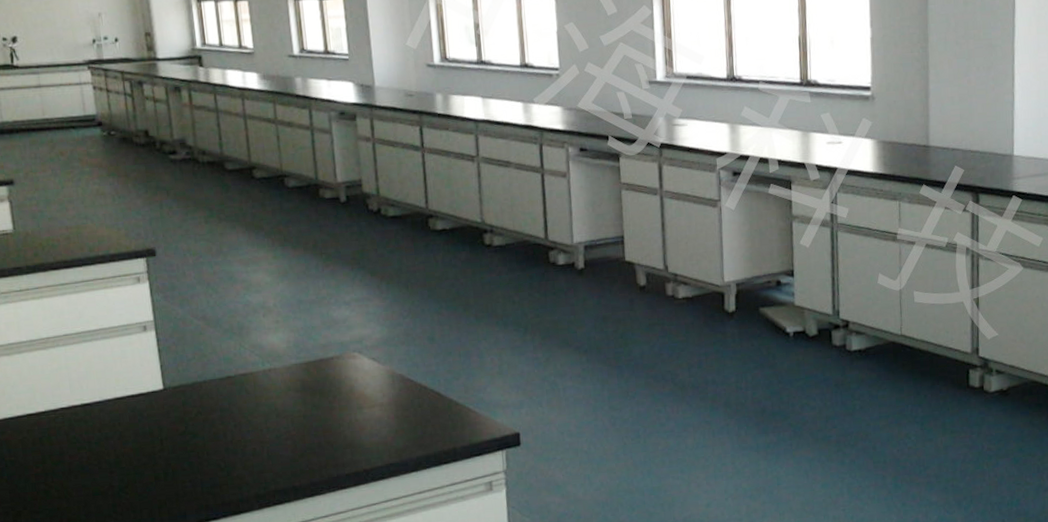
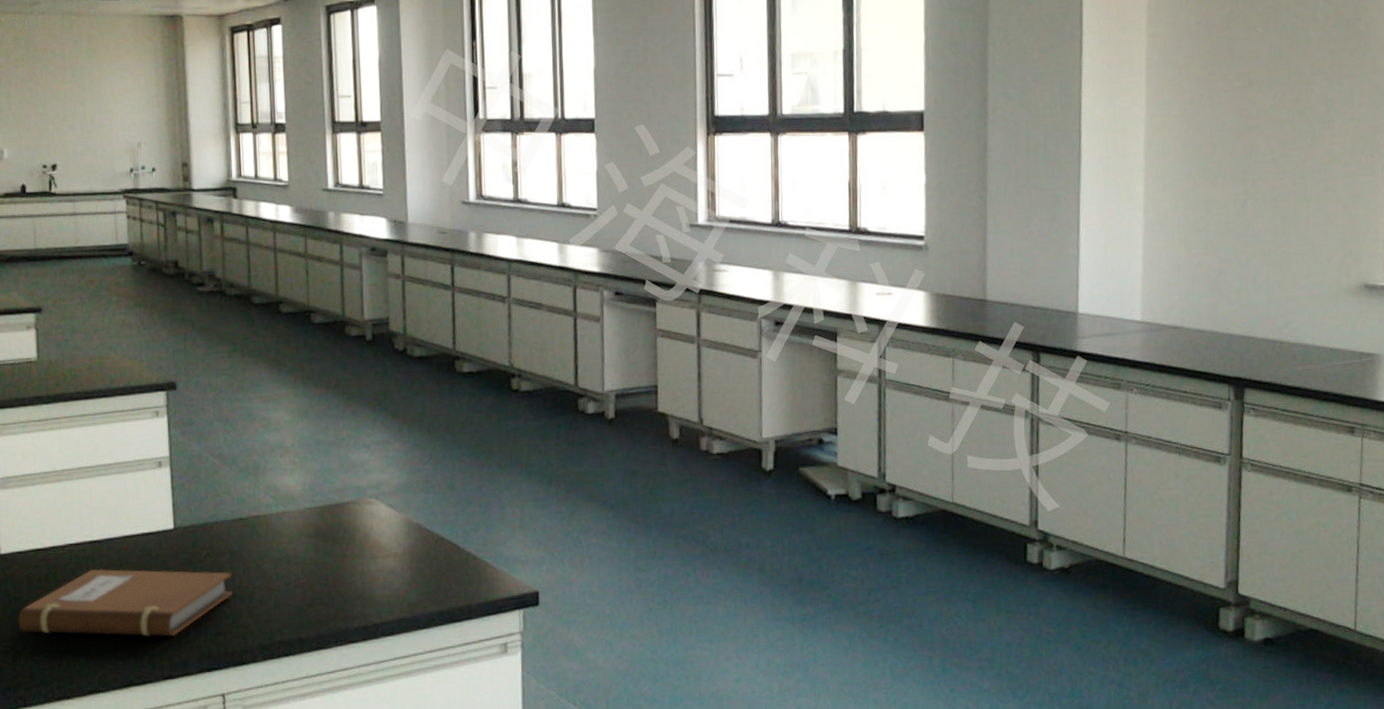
notebook: none [15,428,225,494] -> present [18,568,232,637]

